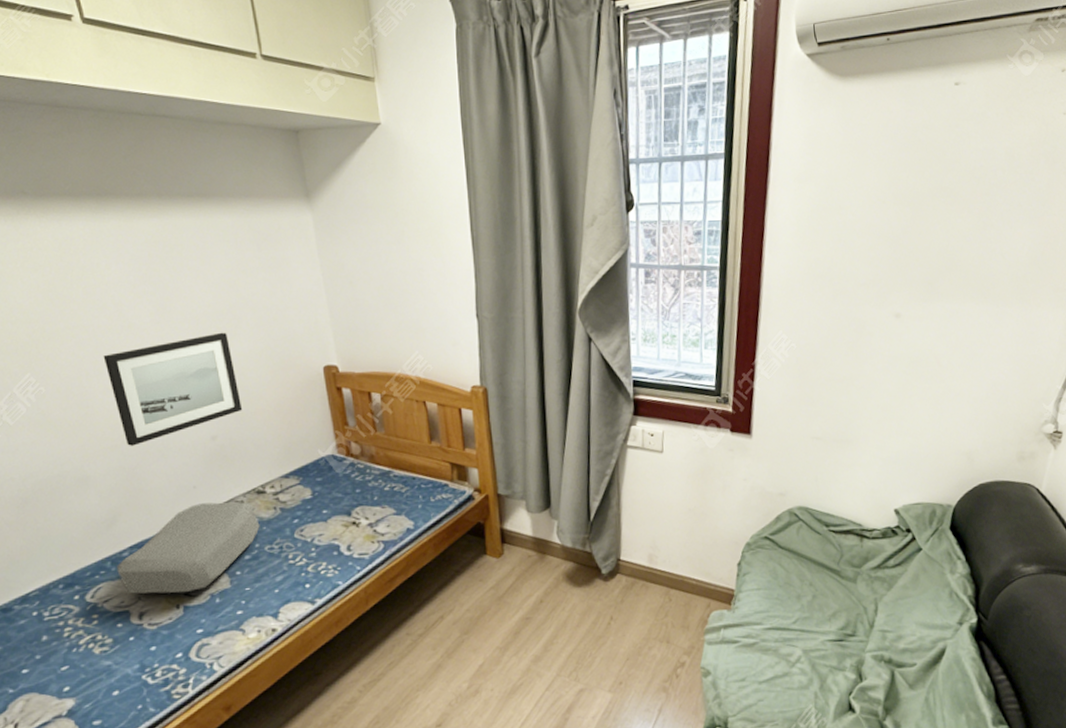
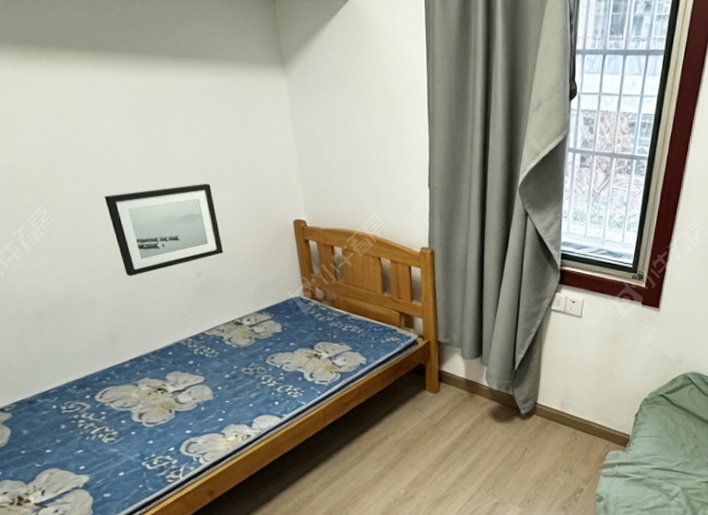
cushion: present [117,502,260,594] -> none [120,329,238,401]

